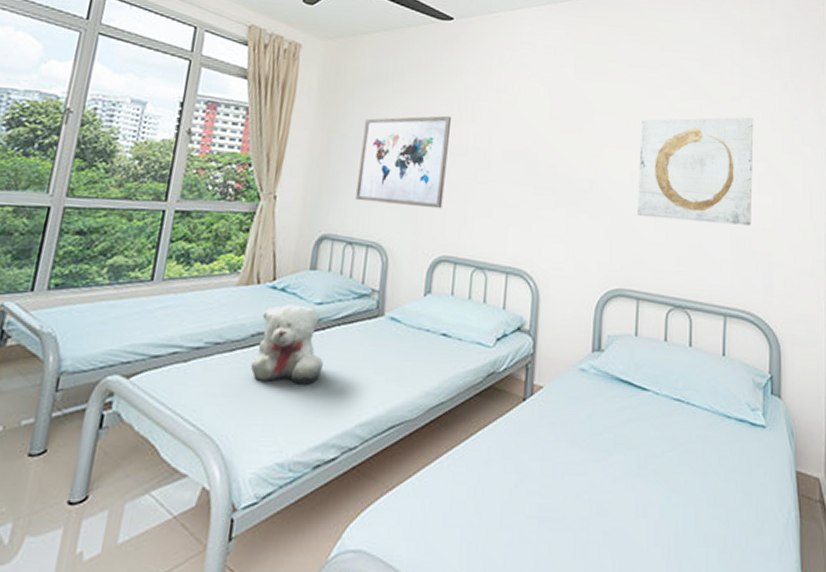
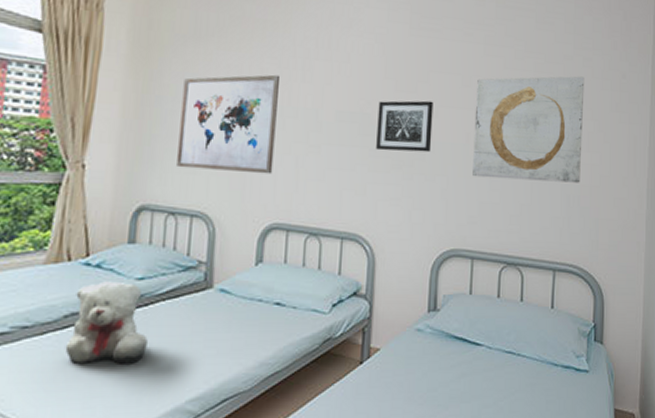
wall art: none [541,140,598,191] -> present [376,100,434,153]

